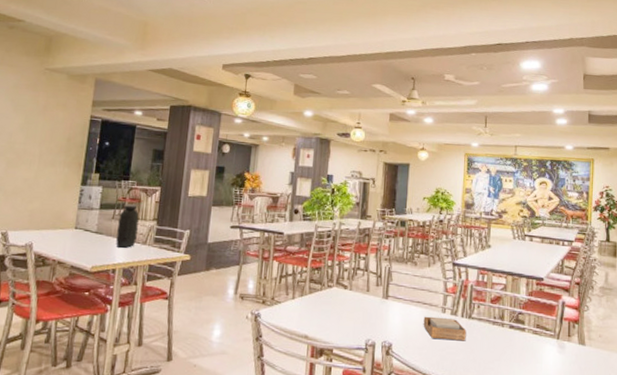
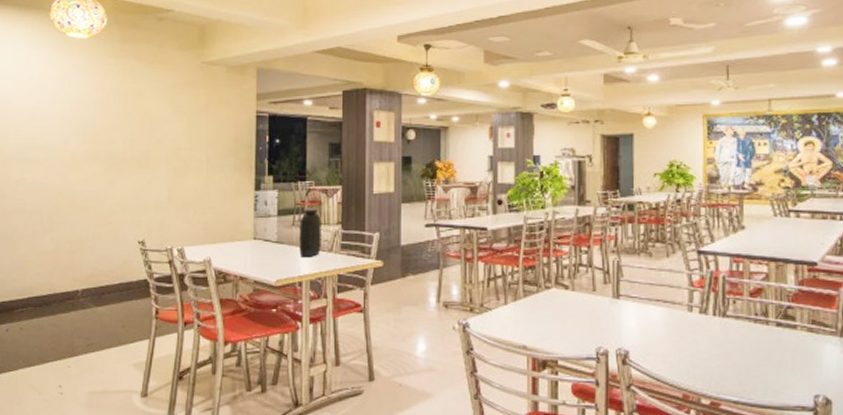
napkin holder: present [423,316,466,341] -> none [665,316,721,345]

